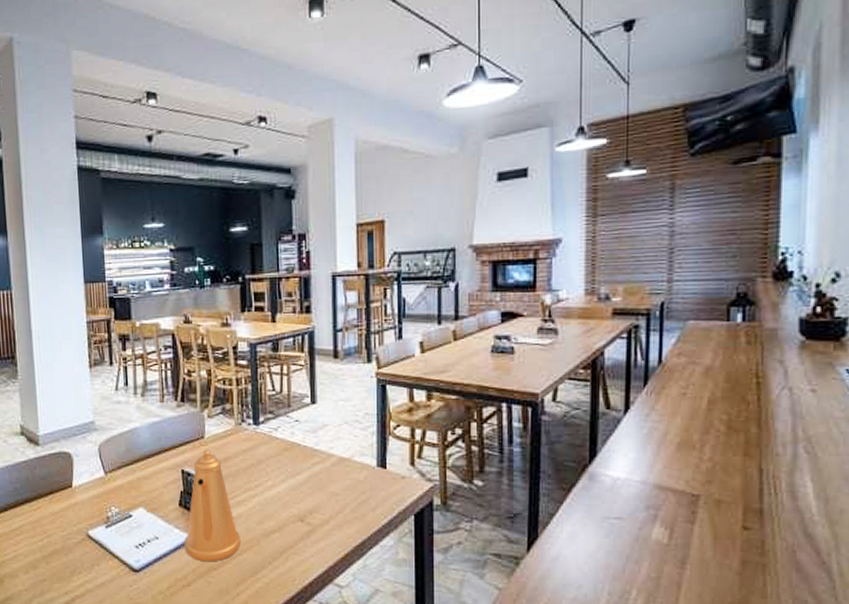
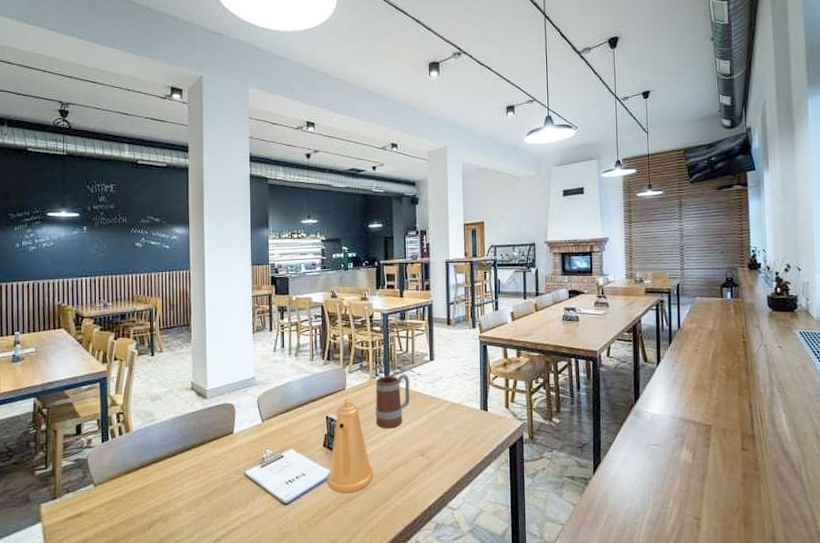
beer mug: none [241,419,286,487] -> present [375,373,410,429]

